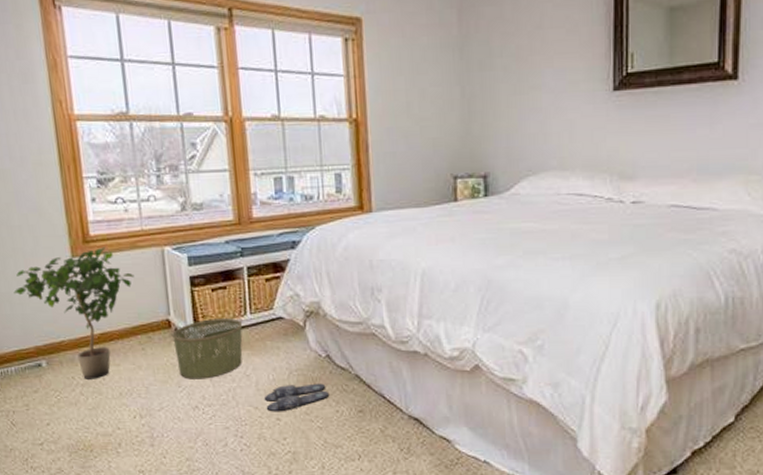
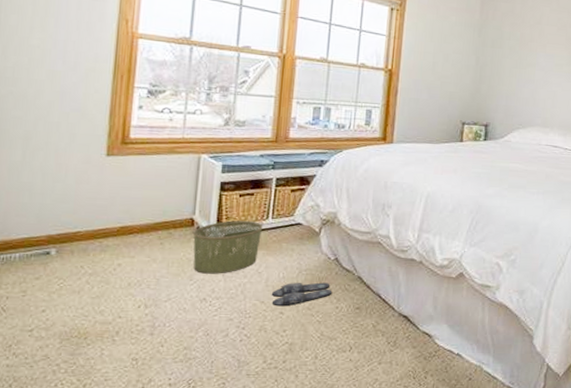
potted plant: present [14,246,135,379] -> none [36,149,167,269]

